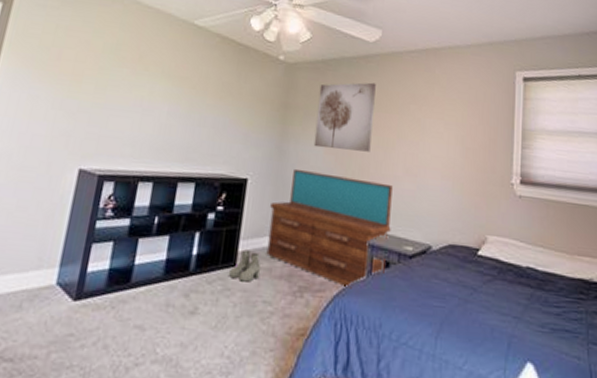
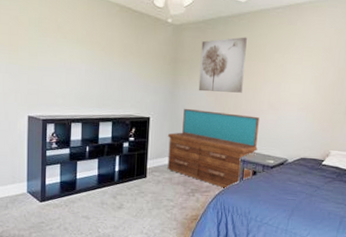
boots: present [229,249,261,282] -> none [142,166,164,188]

